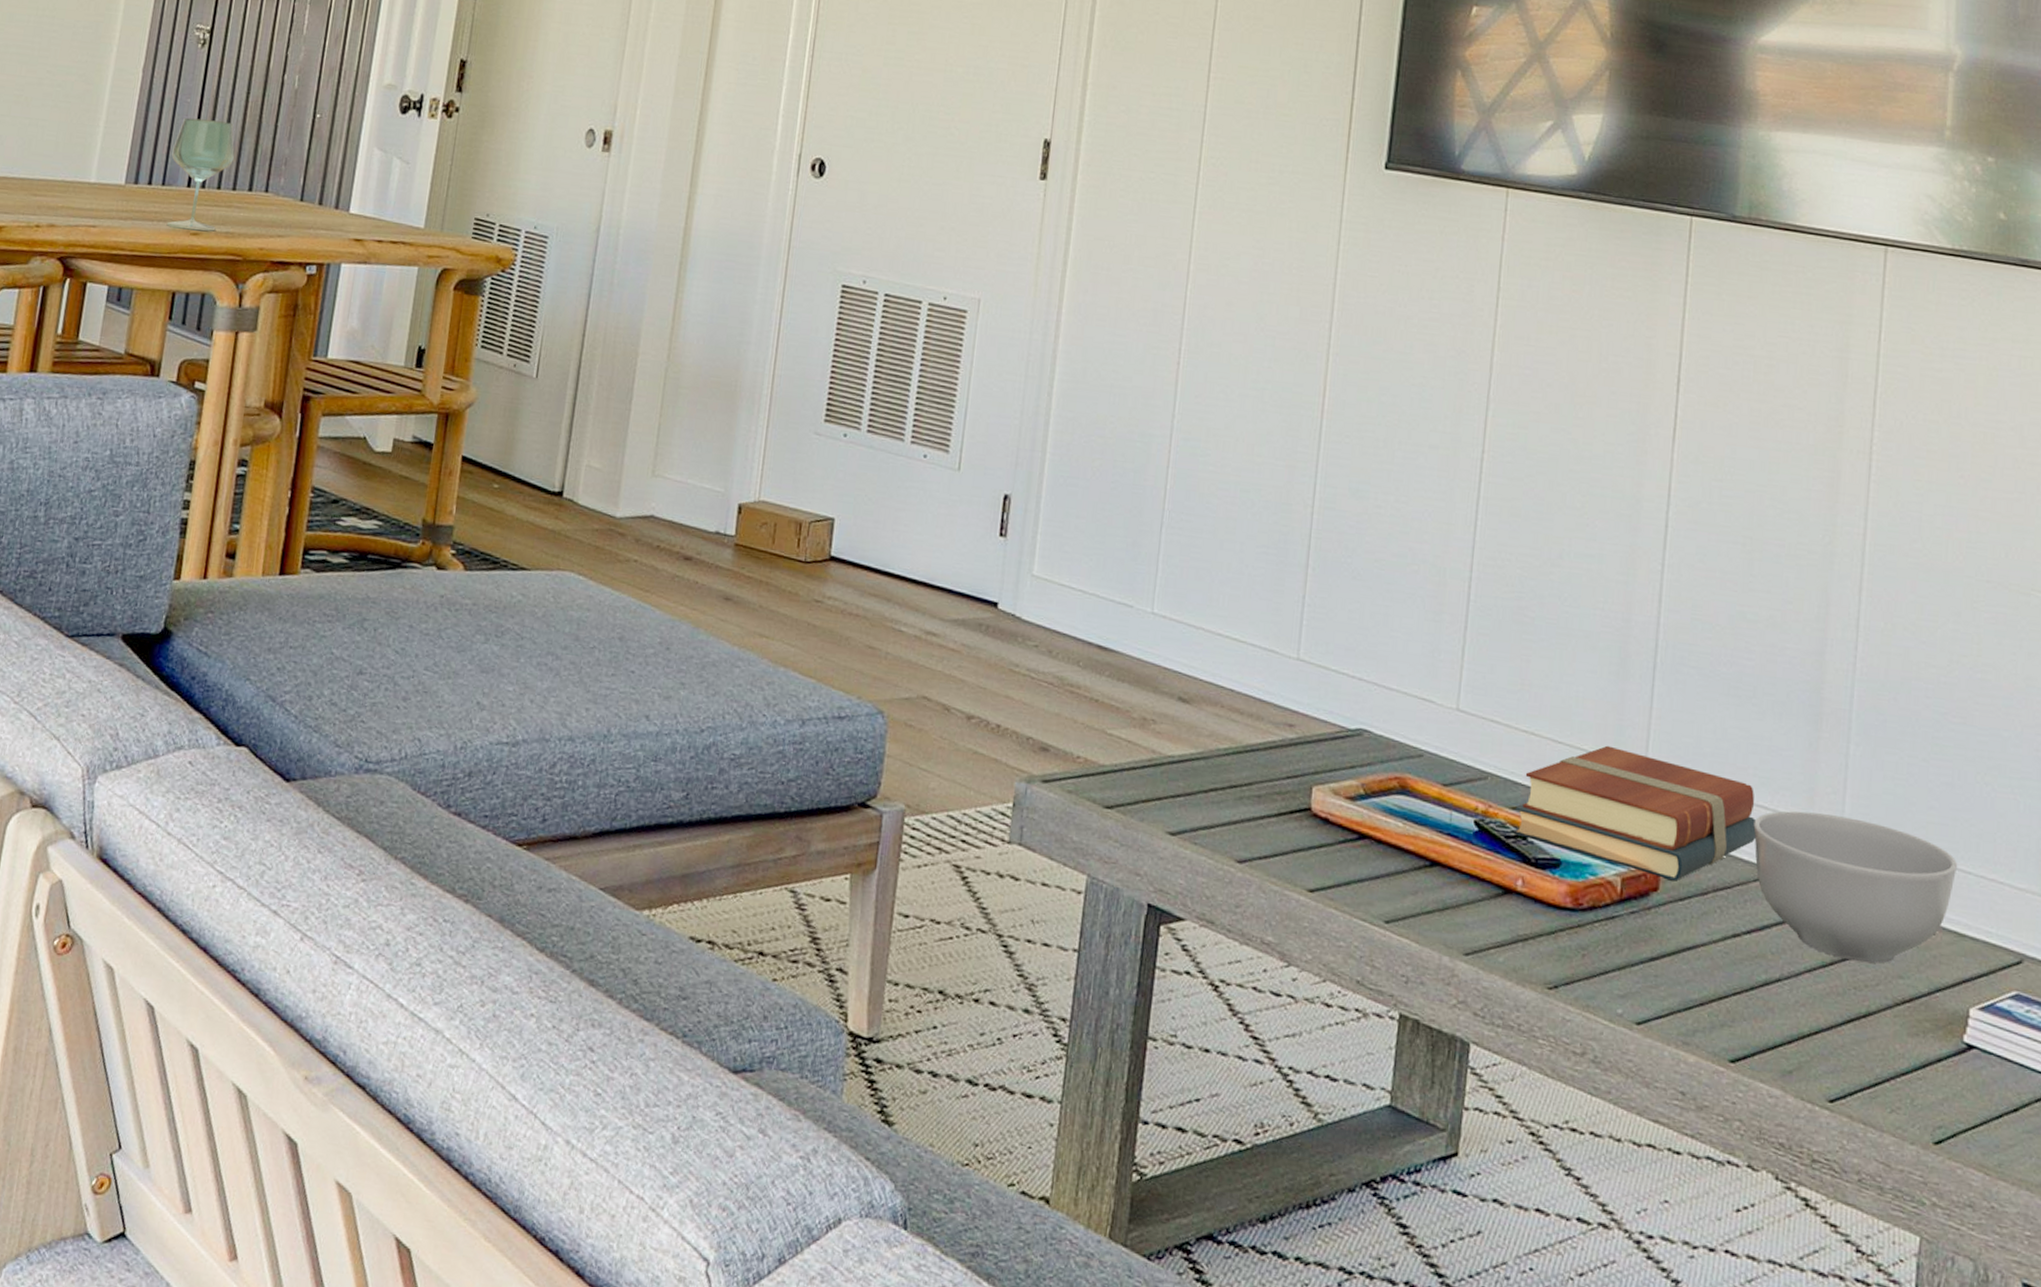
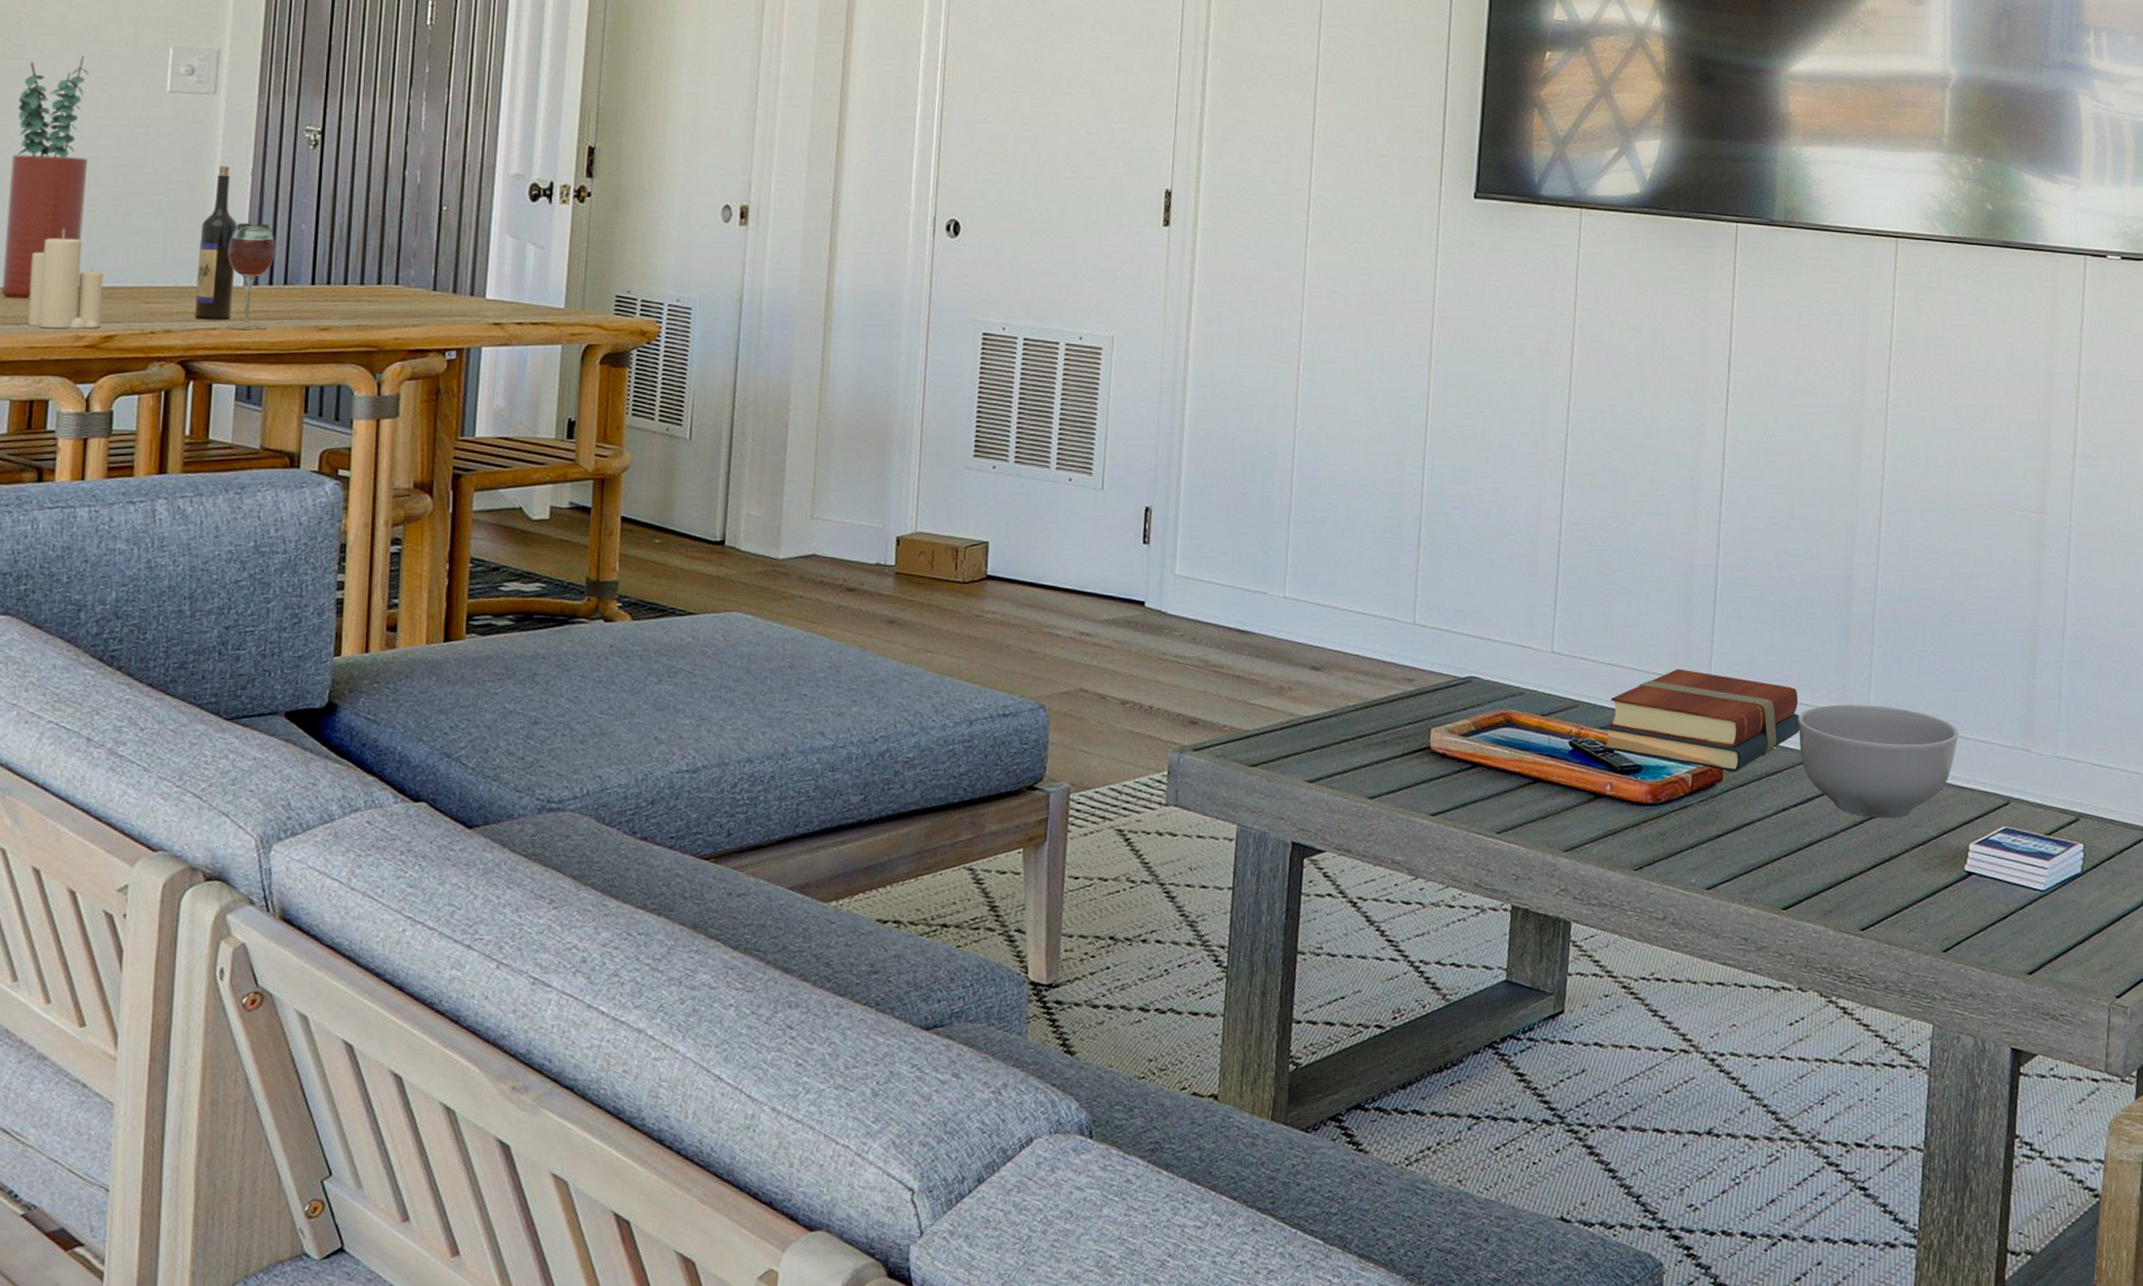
wine bottle: none [77,60,125,219] -> present [194,166,238,321]
wineglass: none [105,119,159,231] -> present [226,222,276,331]
wine glass: present [166,117,235,232] -> none [291,217,359,326]

